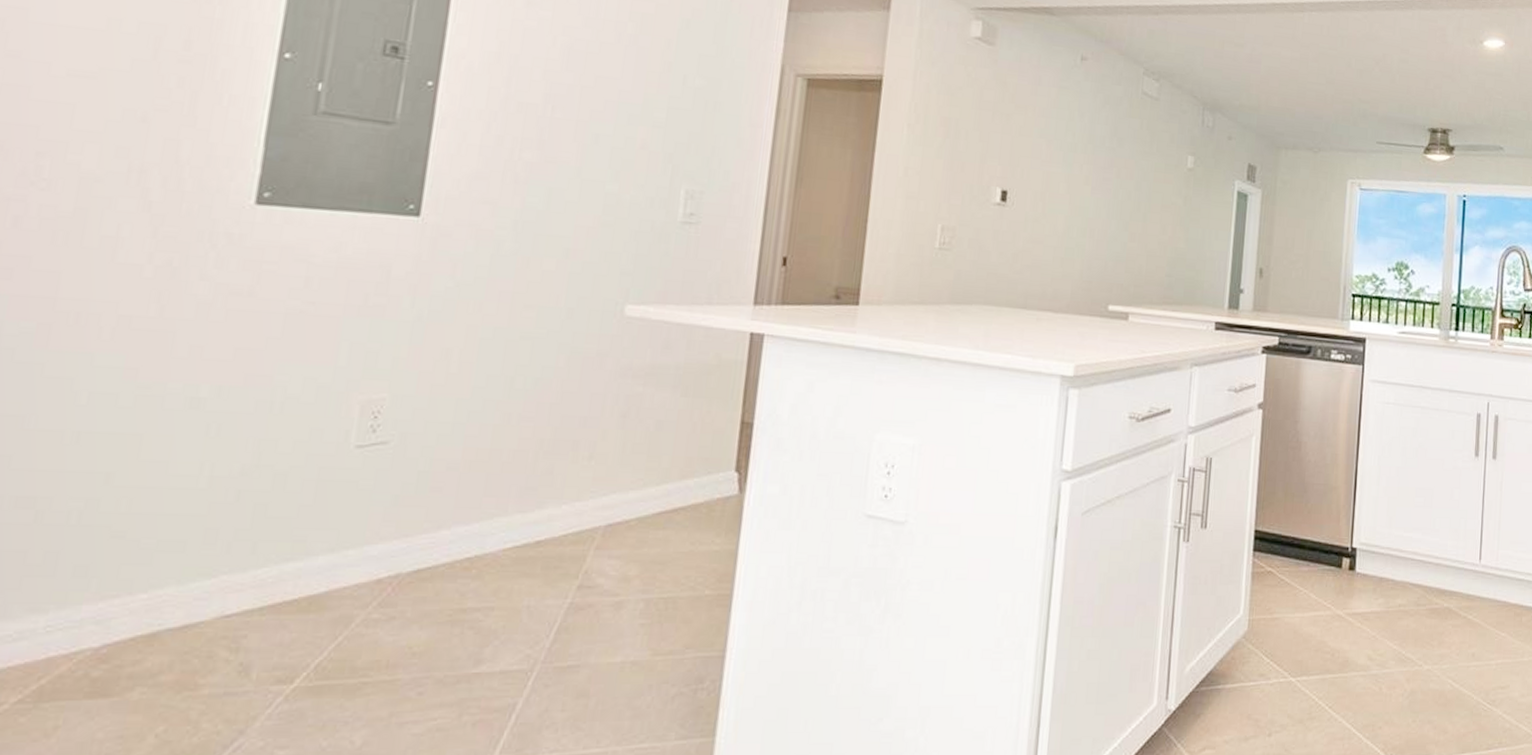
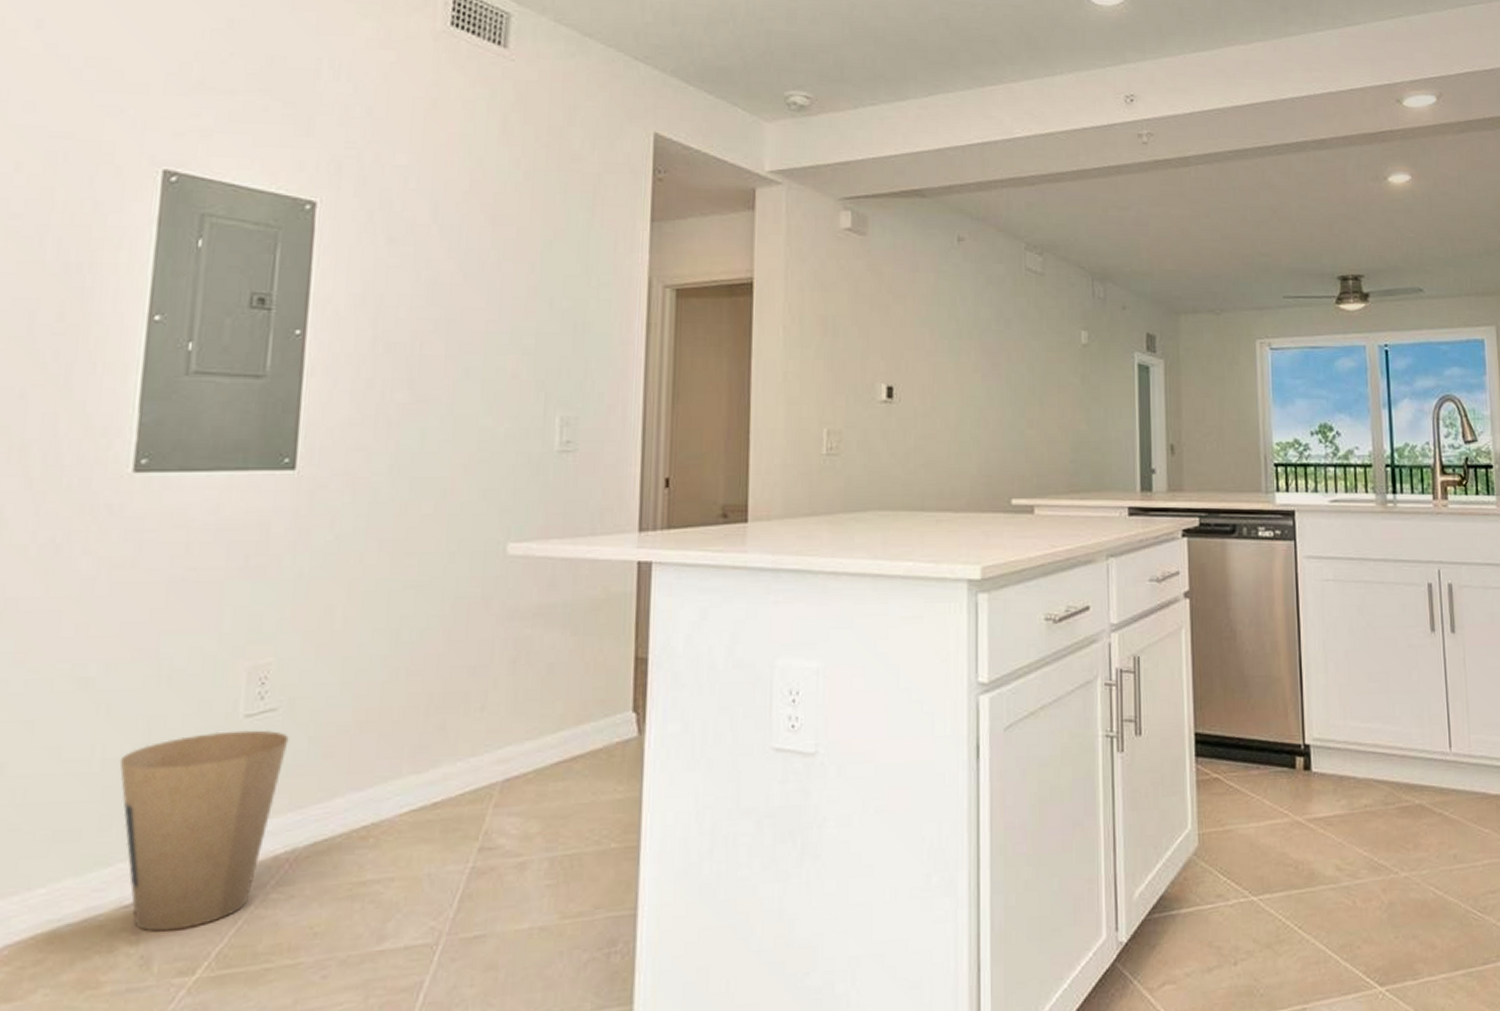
trash can: none [227,459,399,642] -> present [119,730,289,932]

